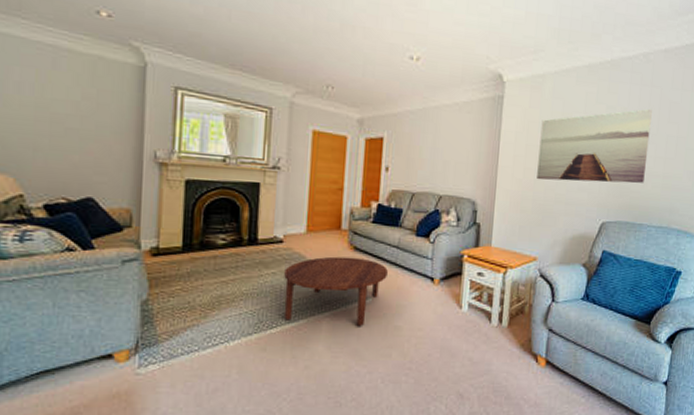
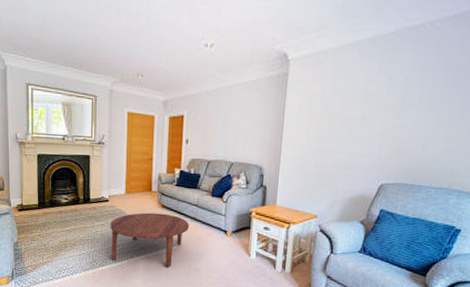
wall art: present [537,108,652,184] -> none [318,75,437,148]

